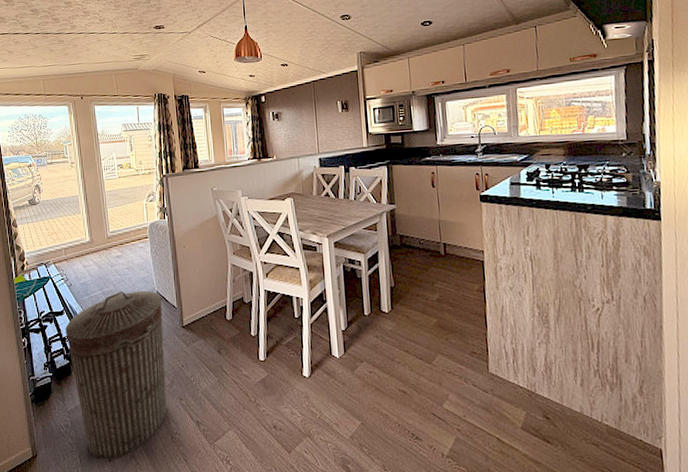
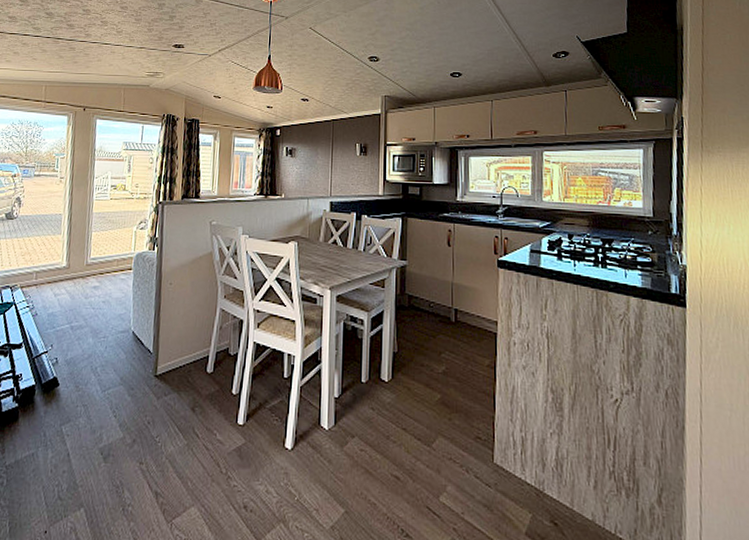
trash can: present [65,290,167,460] -> none [20,328,137,531]

